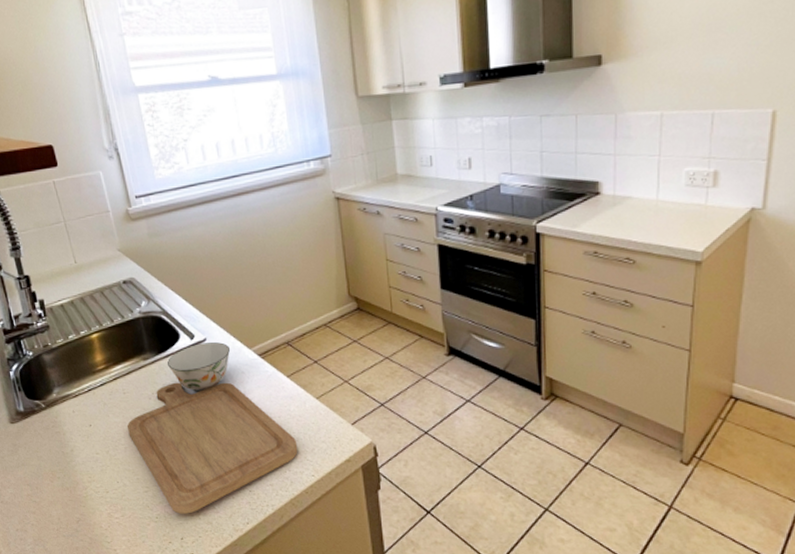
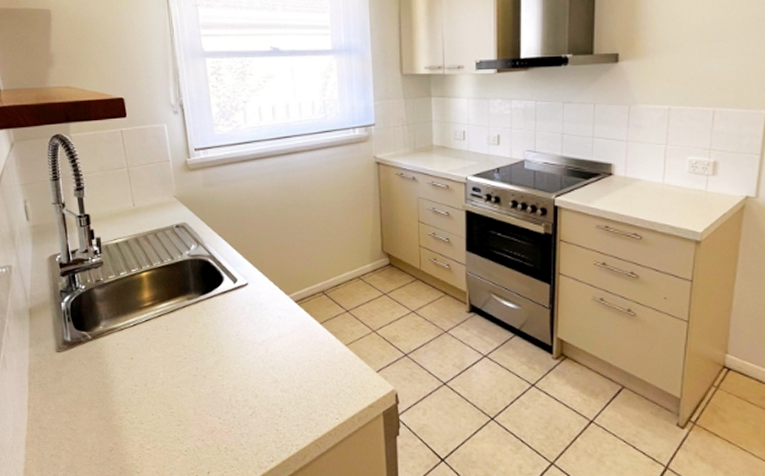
chopping board: present [126,382,298,514] -> none [166,322,325,449]
soup bowl: present [167,342,231,392] -> none [210,287,270,333]

